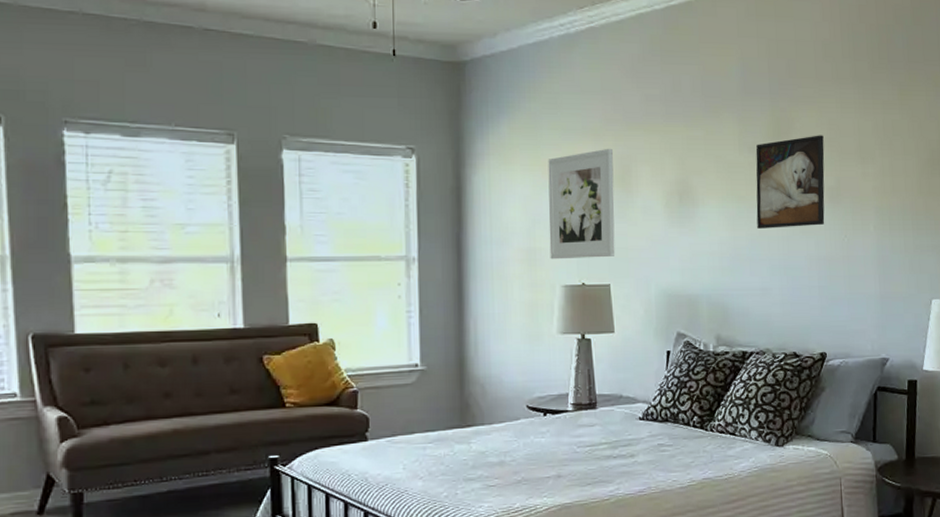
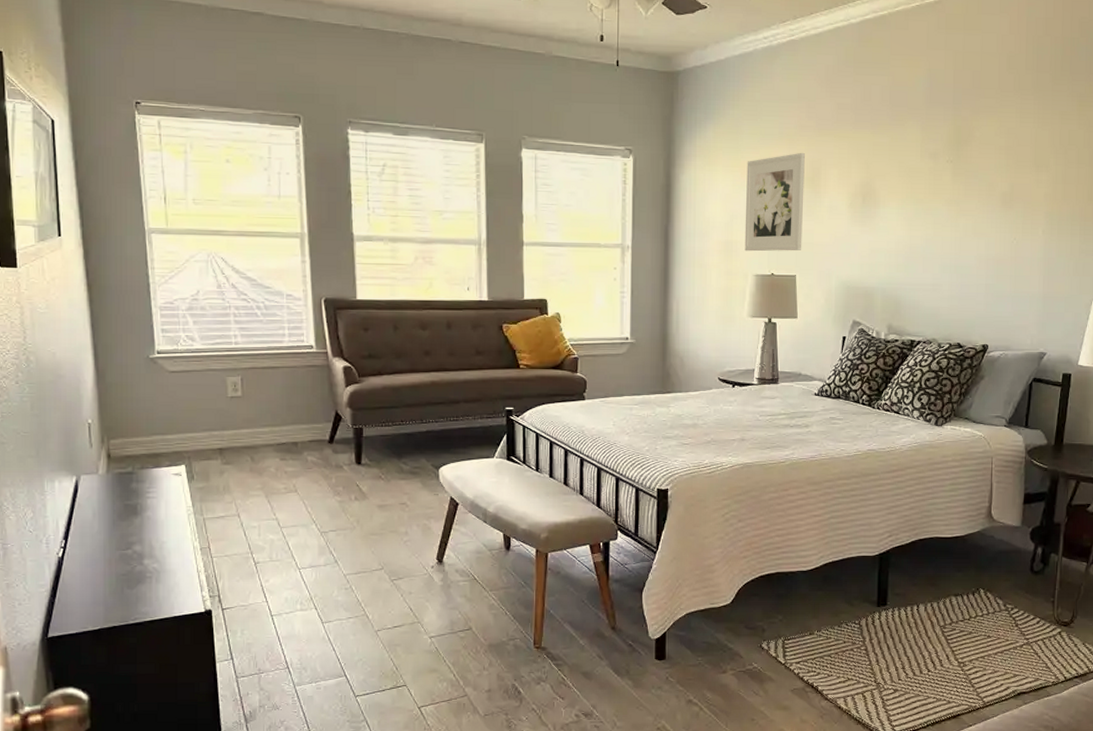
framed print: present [755,135,825,228] -> none [932,143,1001,230]

